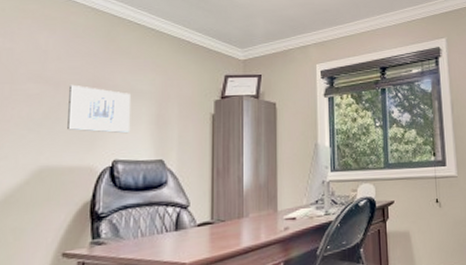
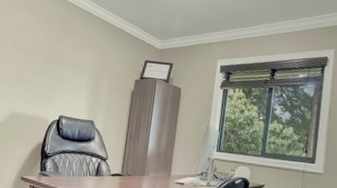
wall art: present [67,84,131,134] -> none [32,54,76,97]

